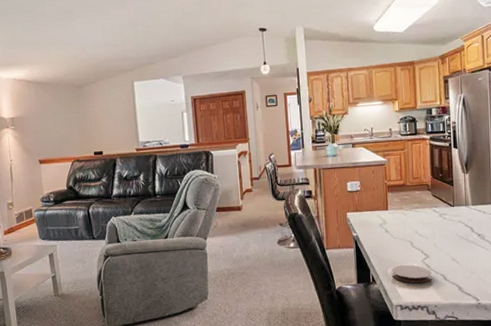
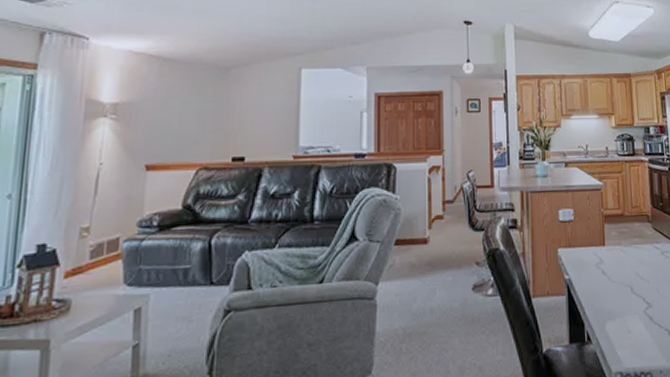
coaster: present [392,265,432,284] -> none [610,317,655,342]

